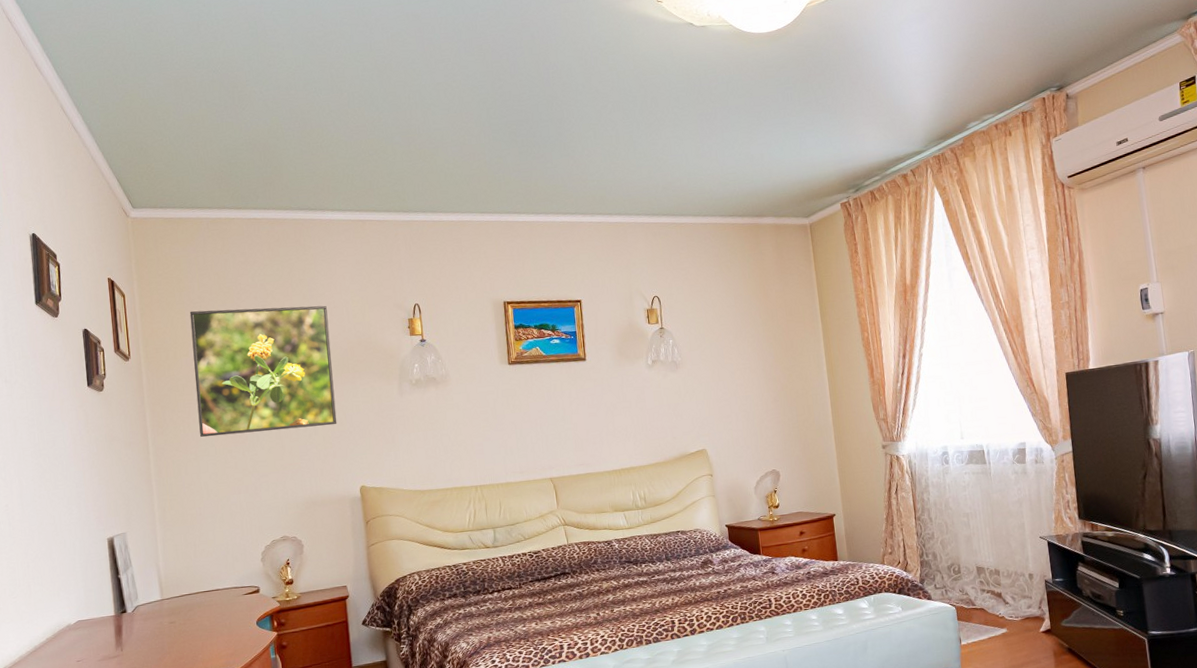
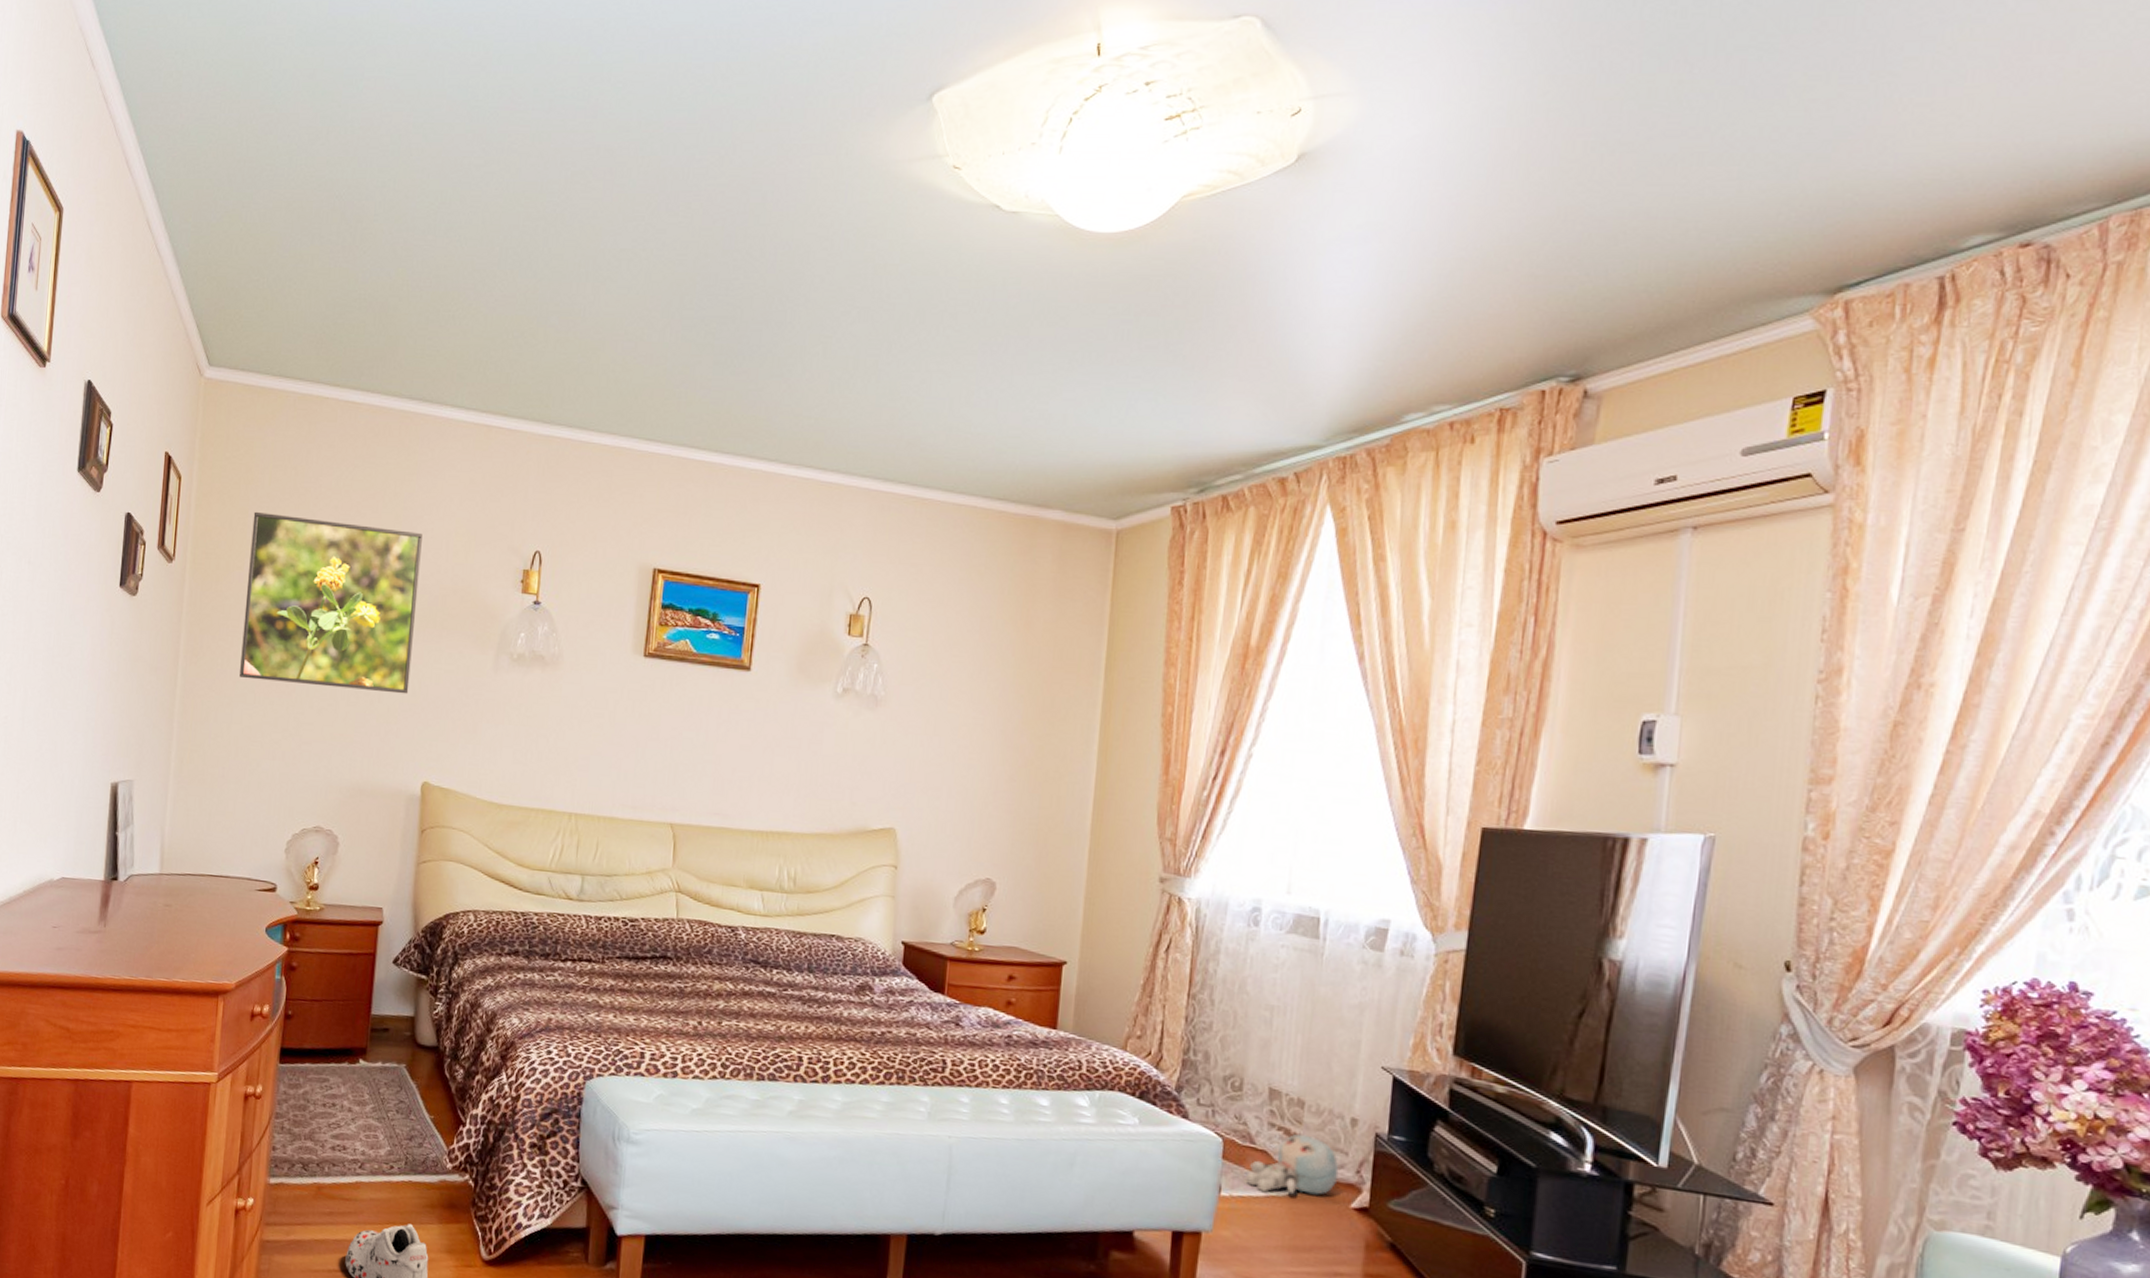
plush toy: none [974,591,1029,636] -> present [1245,1133,1341,1195]

